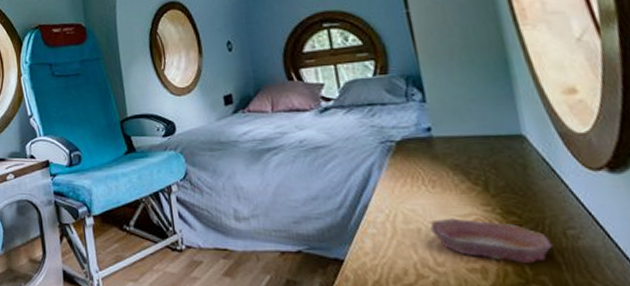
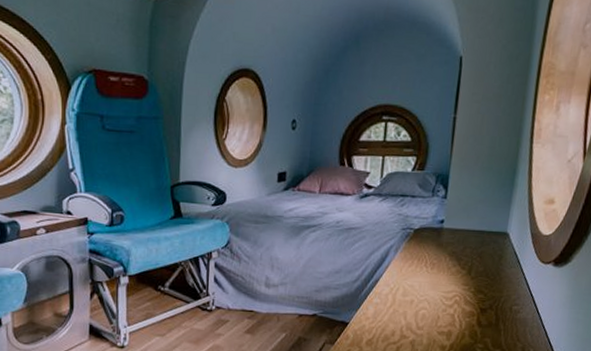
bowl: present [430,218,553,263] -> none [420,293,501,329]

